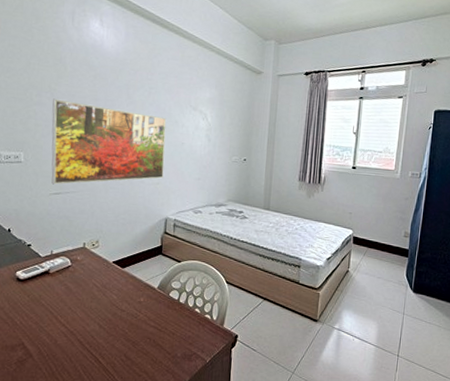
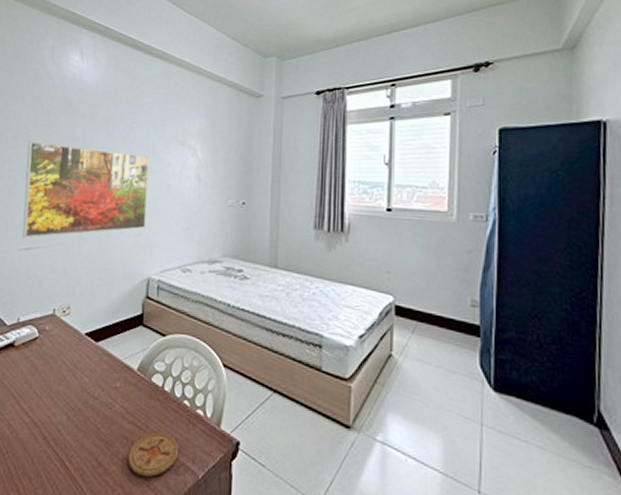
coaster: none [151,332,191,364] -> present [128,432,178,477]

